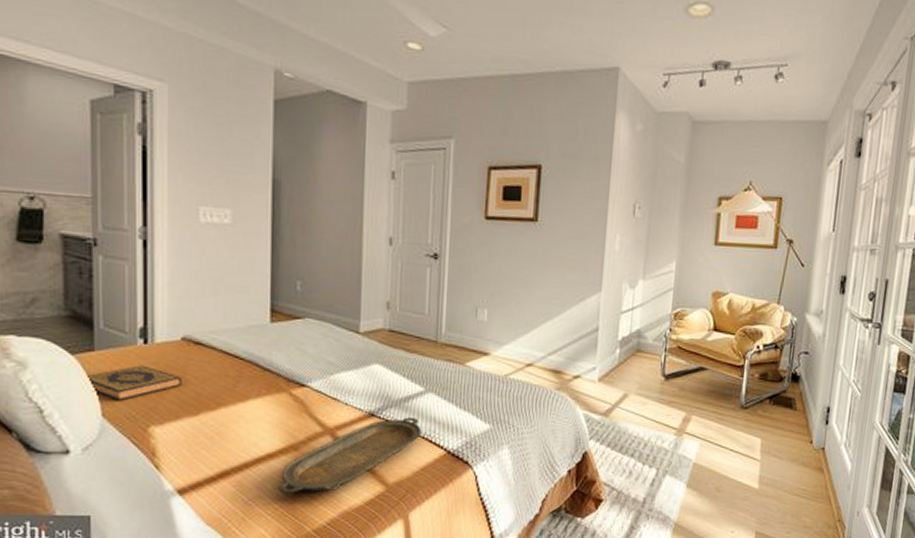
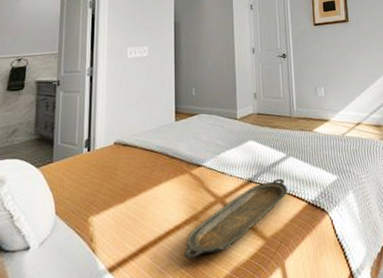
hardback book: present [88,365,182,401] -> none [47,168,114,200]

